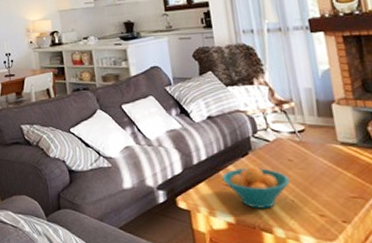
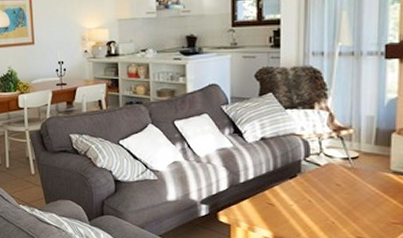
fruit bowl: present [222,165,290,209] -> none [266,187,334,228]

